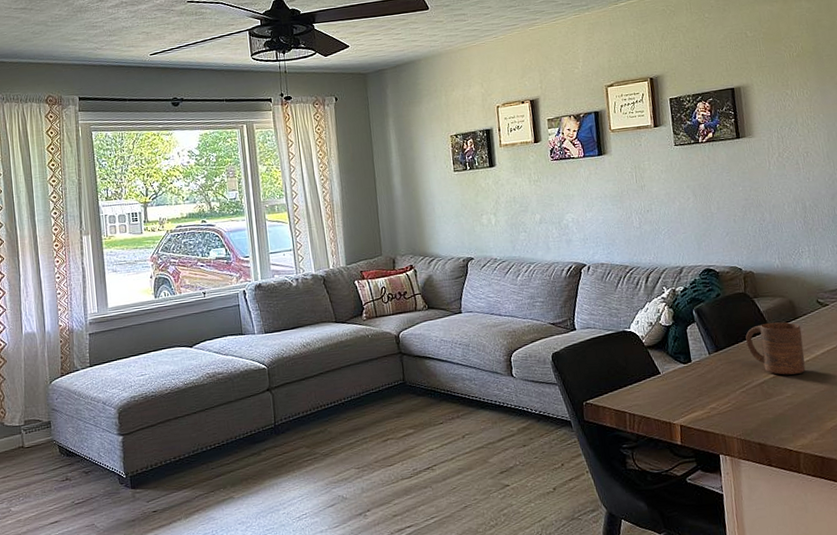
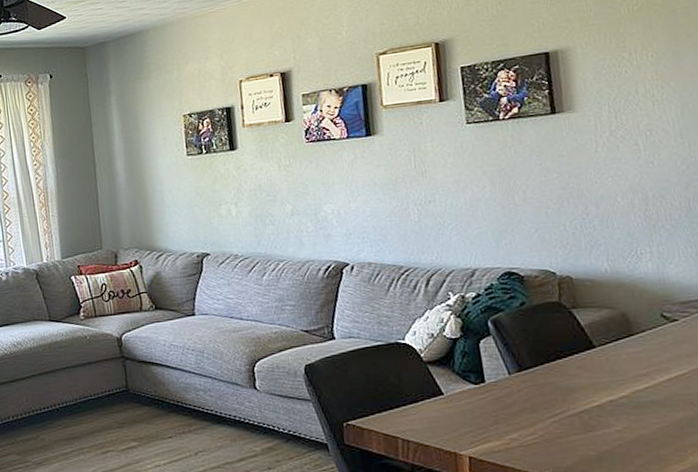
cup: present [745,322,806,375] -> none [559,339,644,404]

